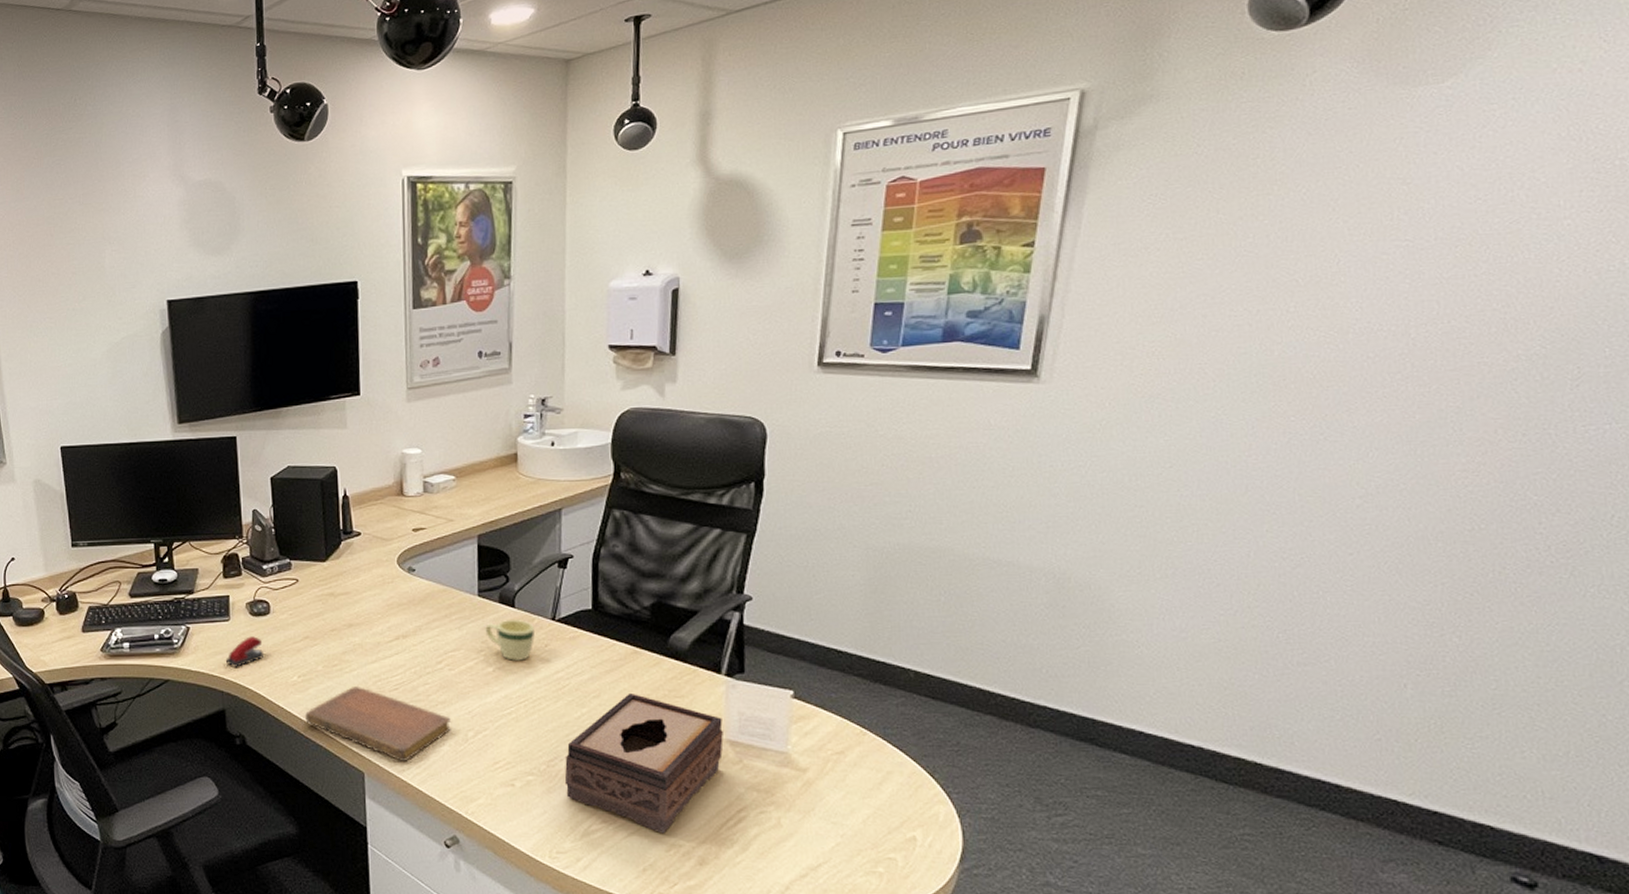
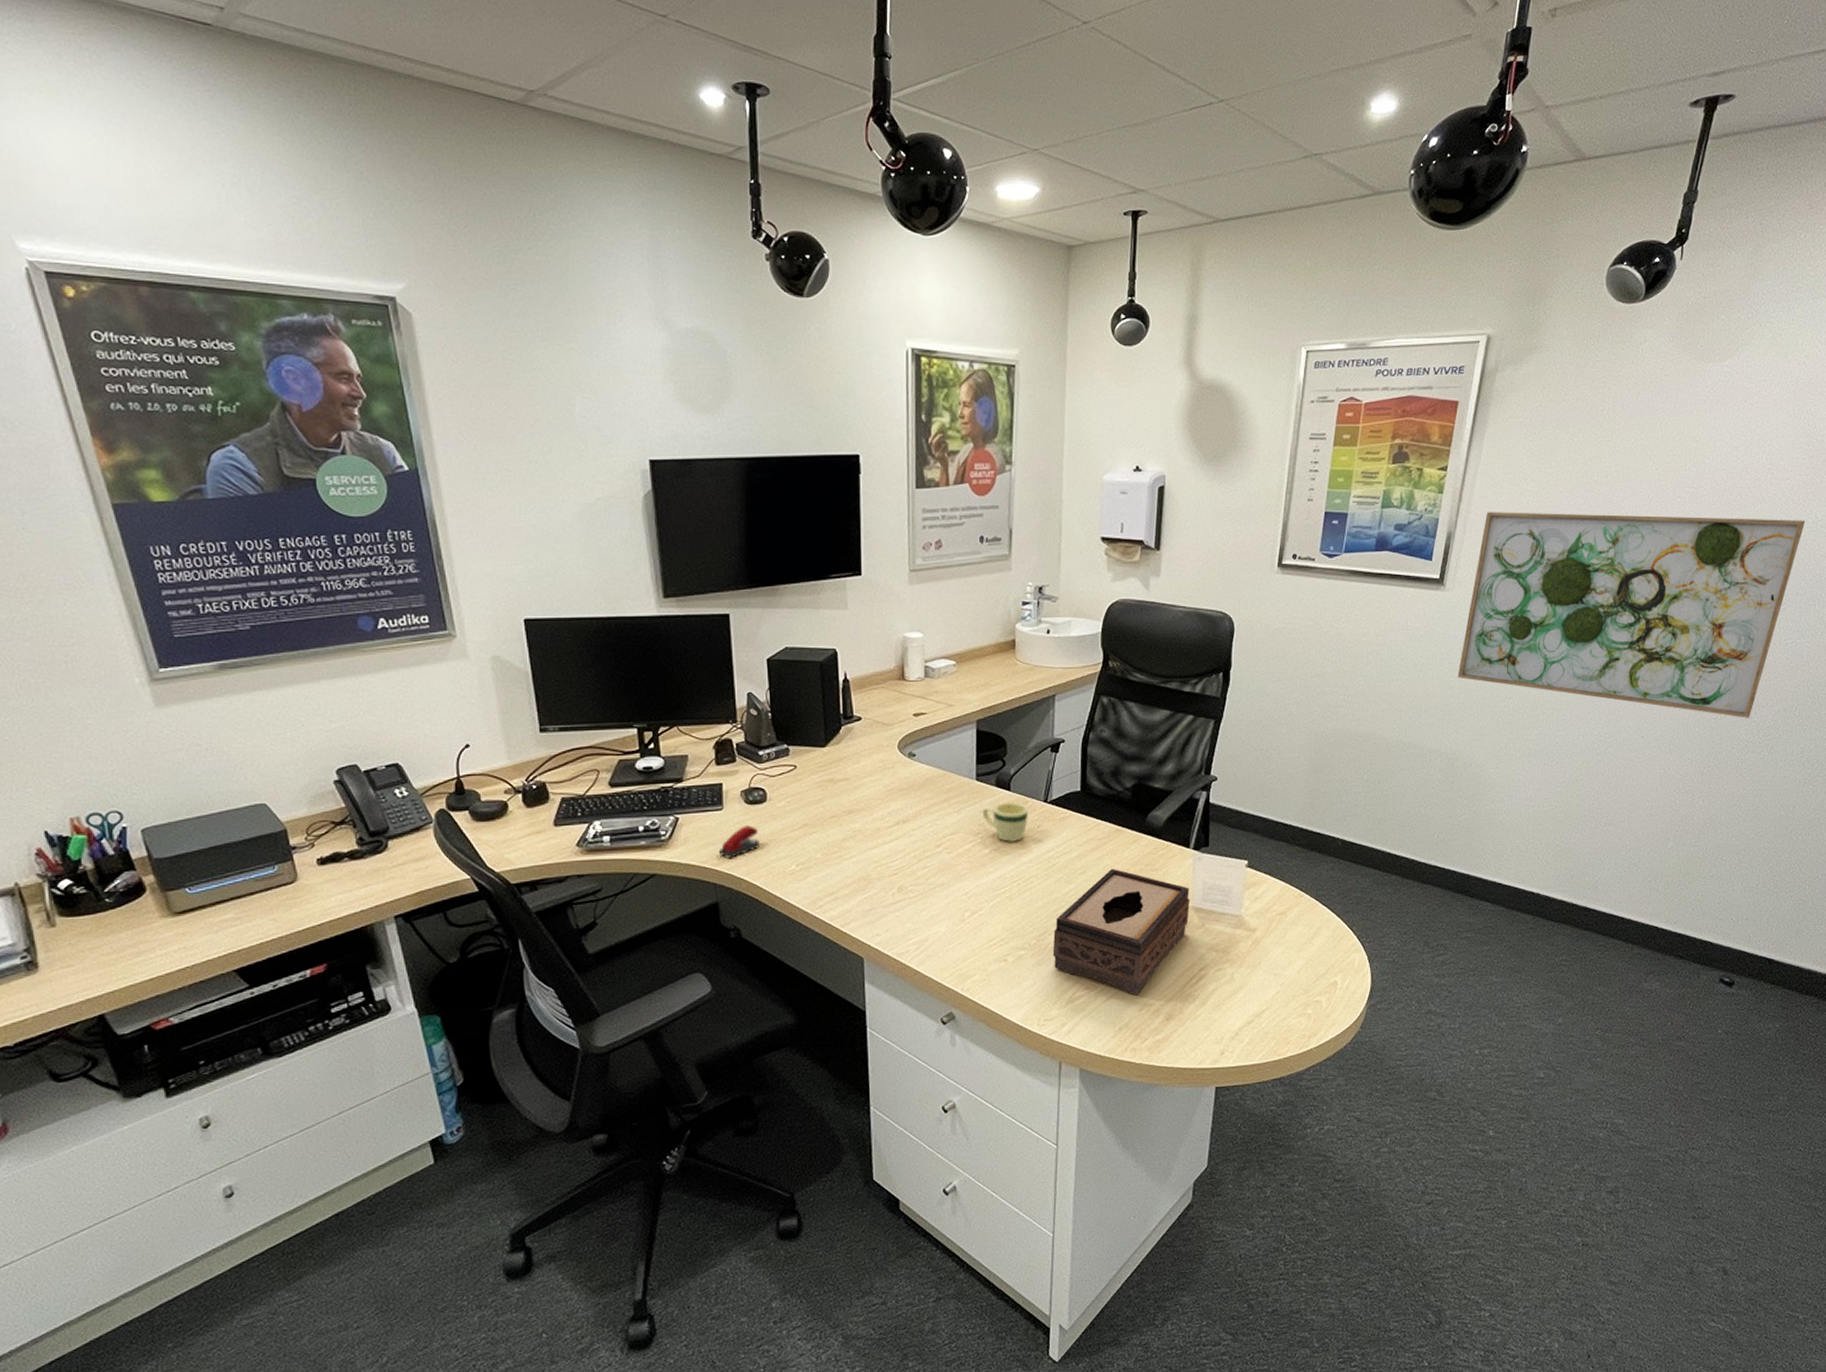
notebook: present [305,685,451,761] -> none [804,872,949,945]
wall art: none [1063,269,1604,530] -> present [1457,512,1806,718]

